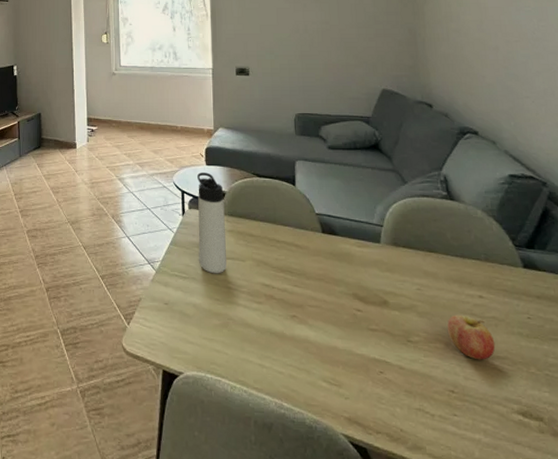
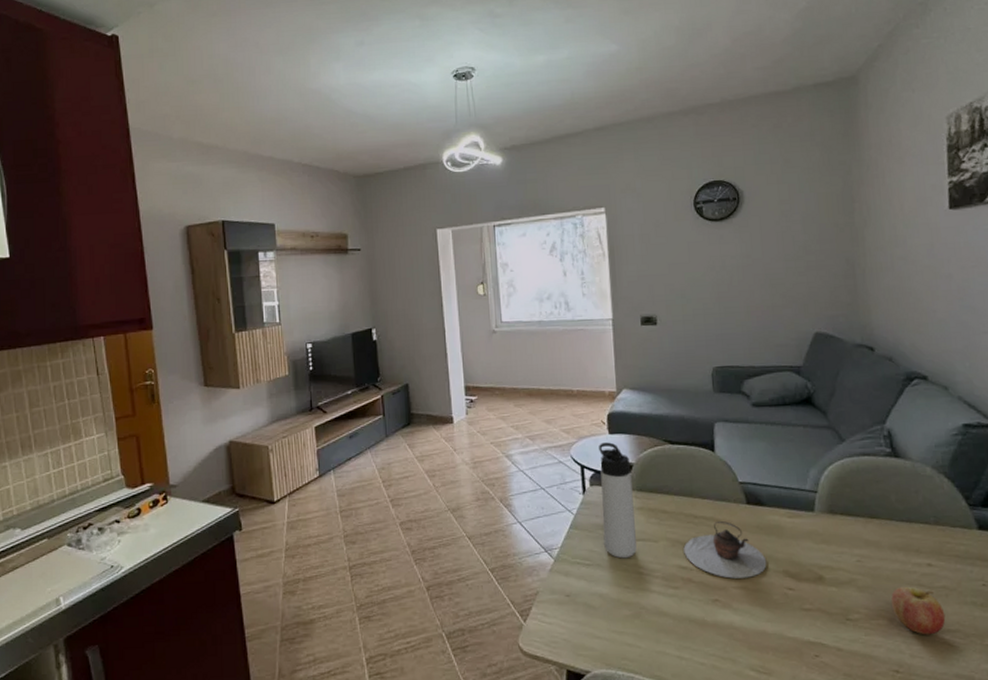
teapot: none [267,247,339,298] -> present [683,521,767,579]

